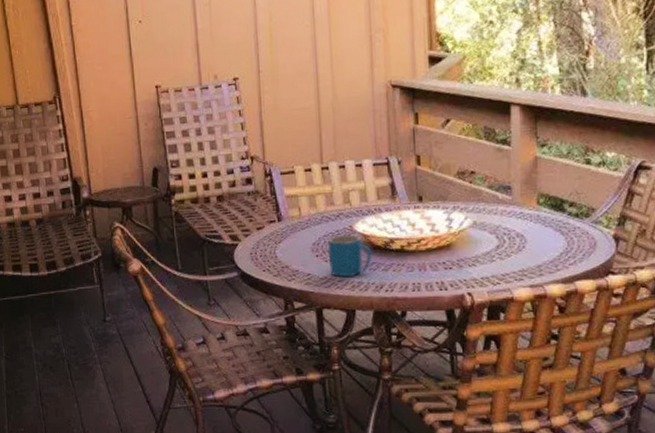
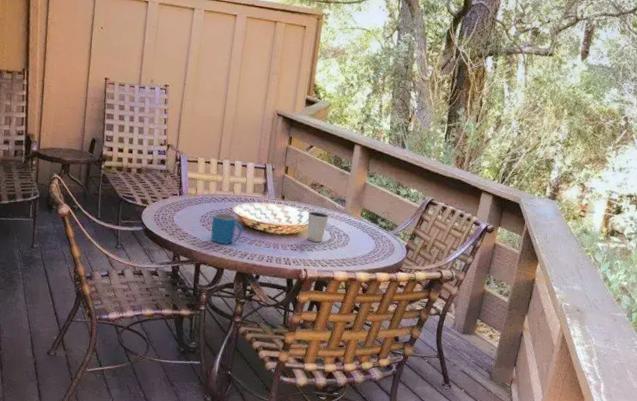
dixie cup: none [460,209,491,253] -> present [307,211,329,242]

